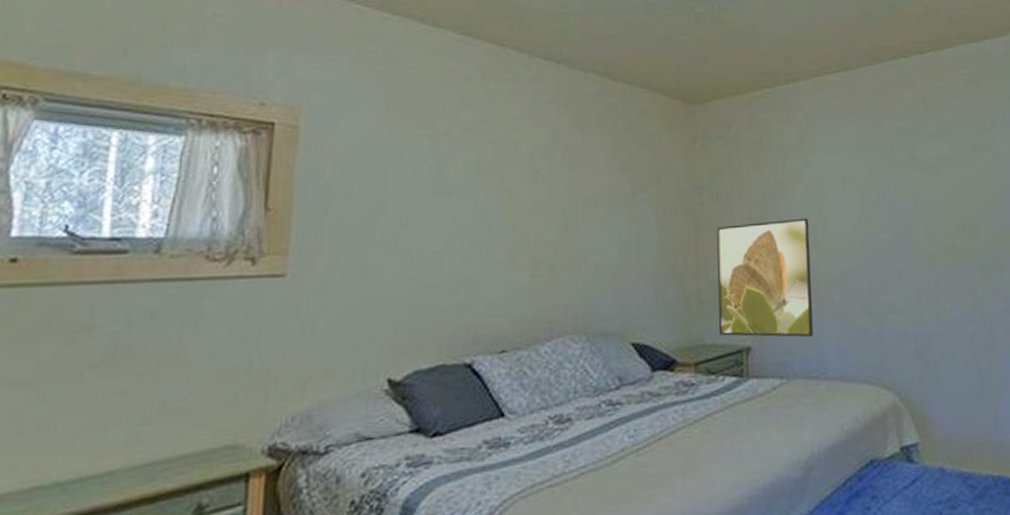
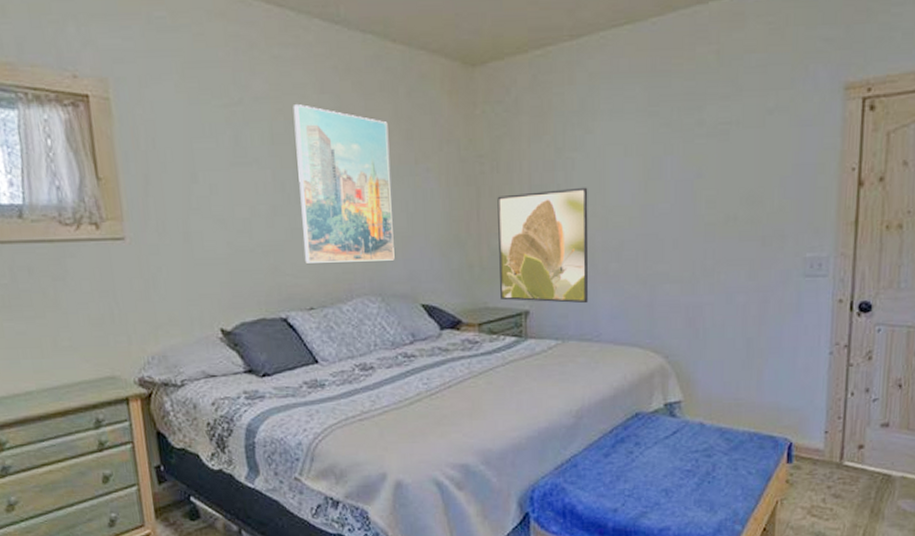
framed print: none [500,136,605,300] -> present [293,104,395,263]

